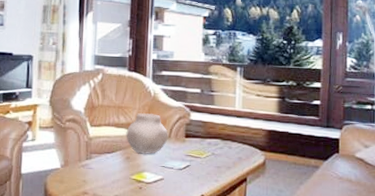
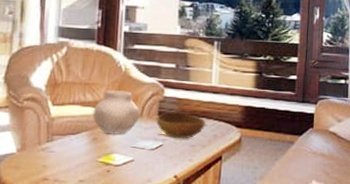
bowl: none [183,133,230,160] -> present [156,111,206,139]

